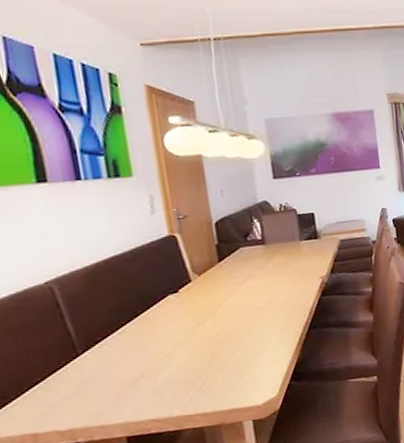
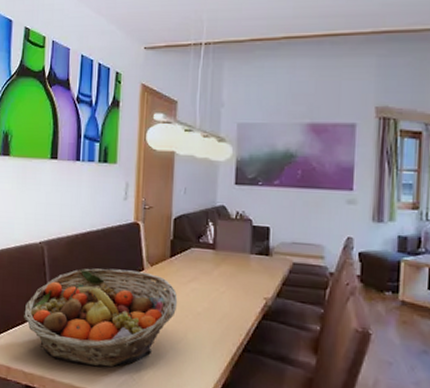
fruit basket: none [42,283,236,404] -> present [24,268,178,368]

